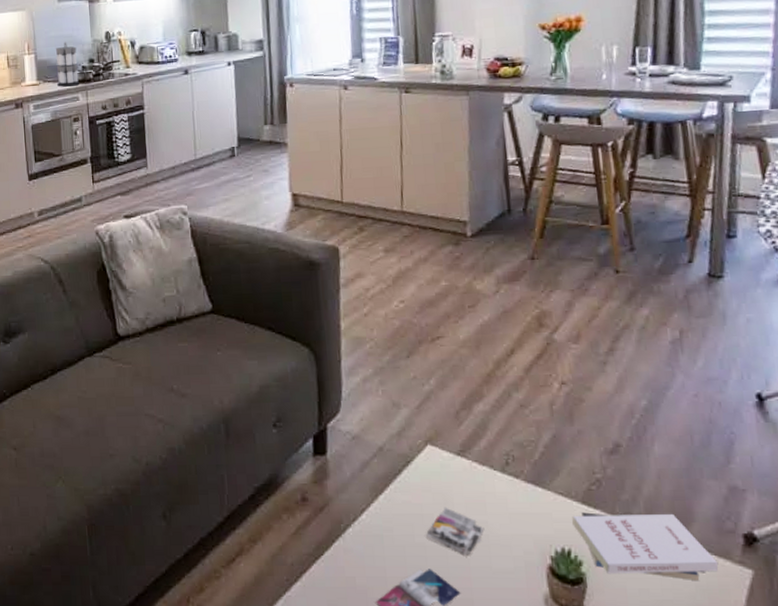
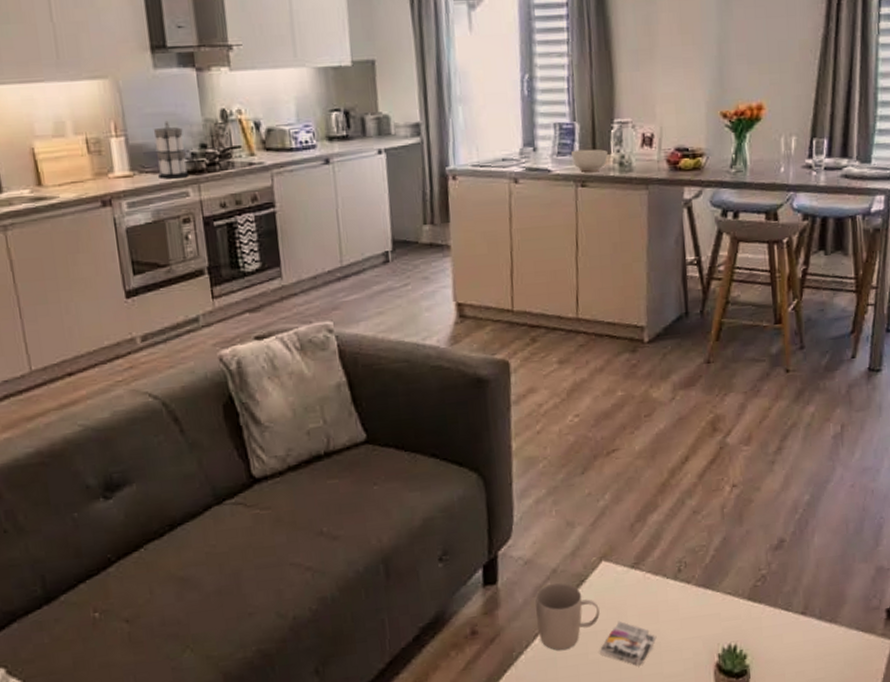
mug: none [362,460,426,528] -> present [535,583,600,650]
bowl: none [396,59,430,80] -> present [572,148,608,172]
books: present [572,512,719,580] -> none [739,598,865,663]

